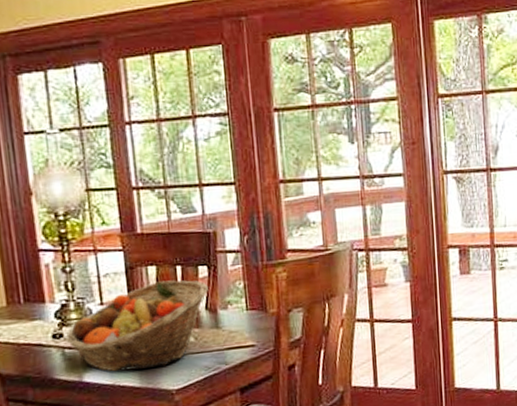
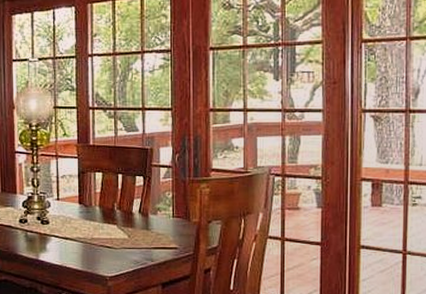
fruit basket: present [66,280,208,372] -> none [30,186,142,256]

